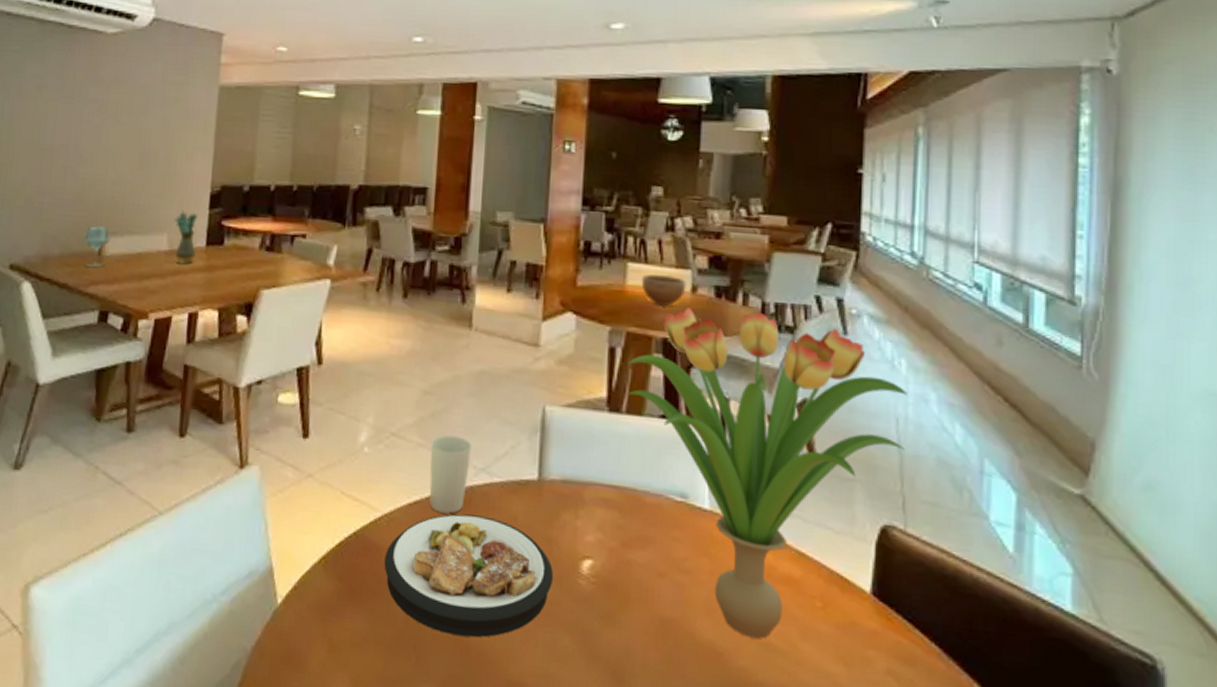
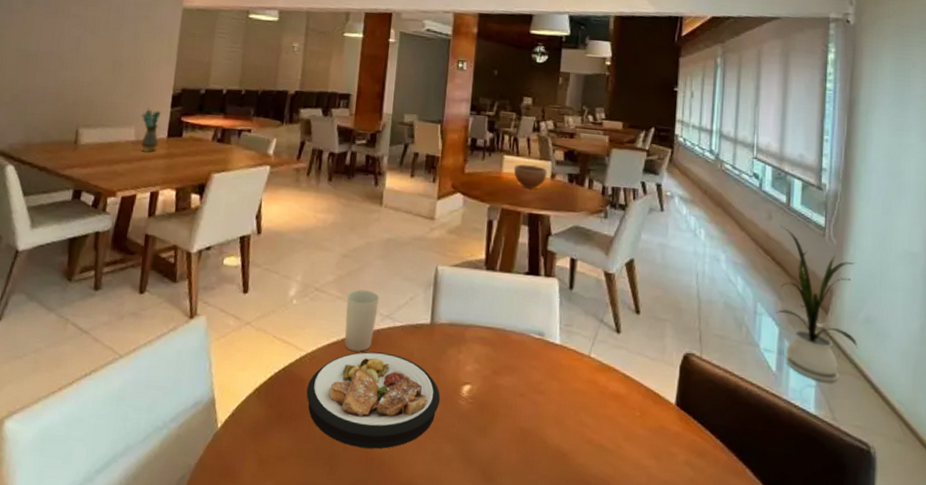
wine glass: present [84,226,110,269] -> none [62,120,85,155]
flower arrangement: present [627,307,907,639] -> none [500,190,705,442]
house plant: none [1013,354,1133,570] -> present [776,226,857,382]

